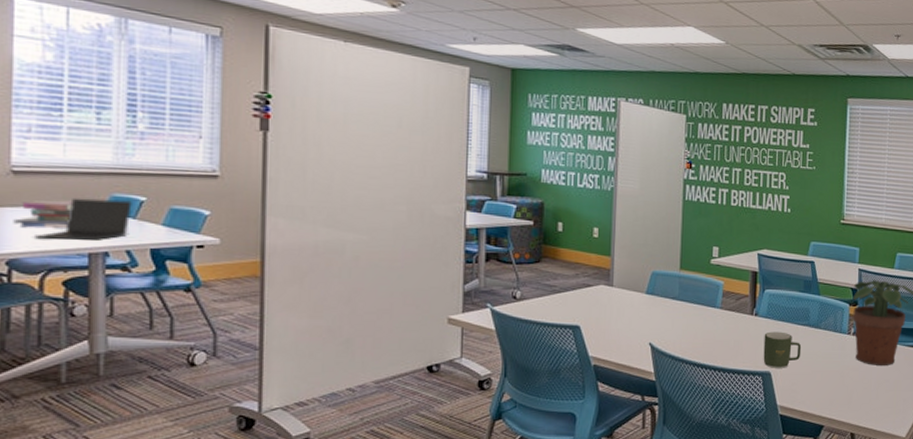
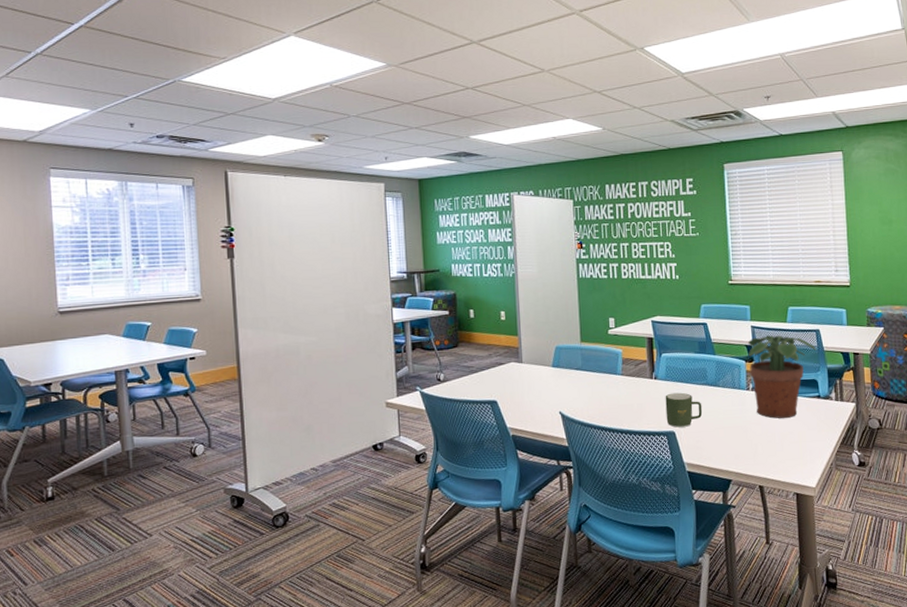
books: present [13,199,72,230] -> none [62,331,101,356]
laptop: present [35,197,132,240] -> none [78,326,142,364]

